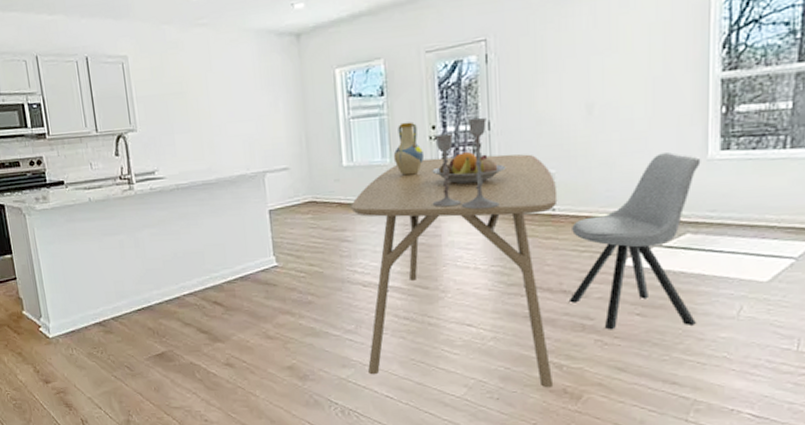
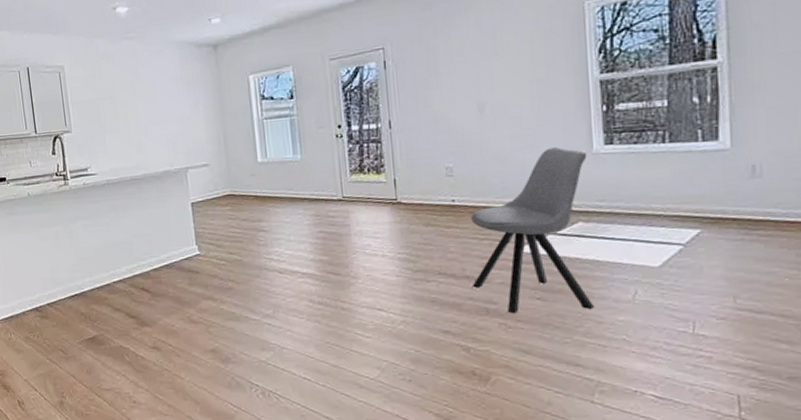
dining table: present [351,154,558,388] -> none [266,150,463,370]
vase: present [393,122,425,176] -> none [303,121,332,170]
candlestick: present [432,117,500,210] -> none [340,117,403,201]
fruit bowl: present [432,152,507,185] -> none [339,149,408,178]

